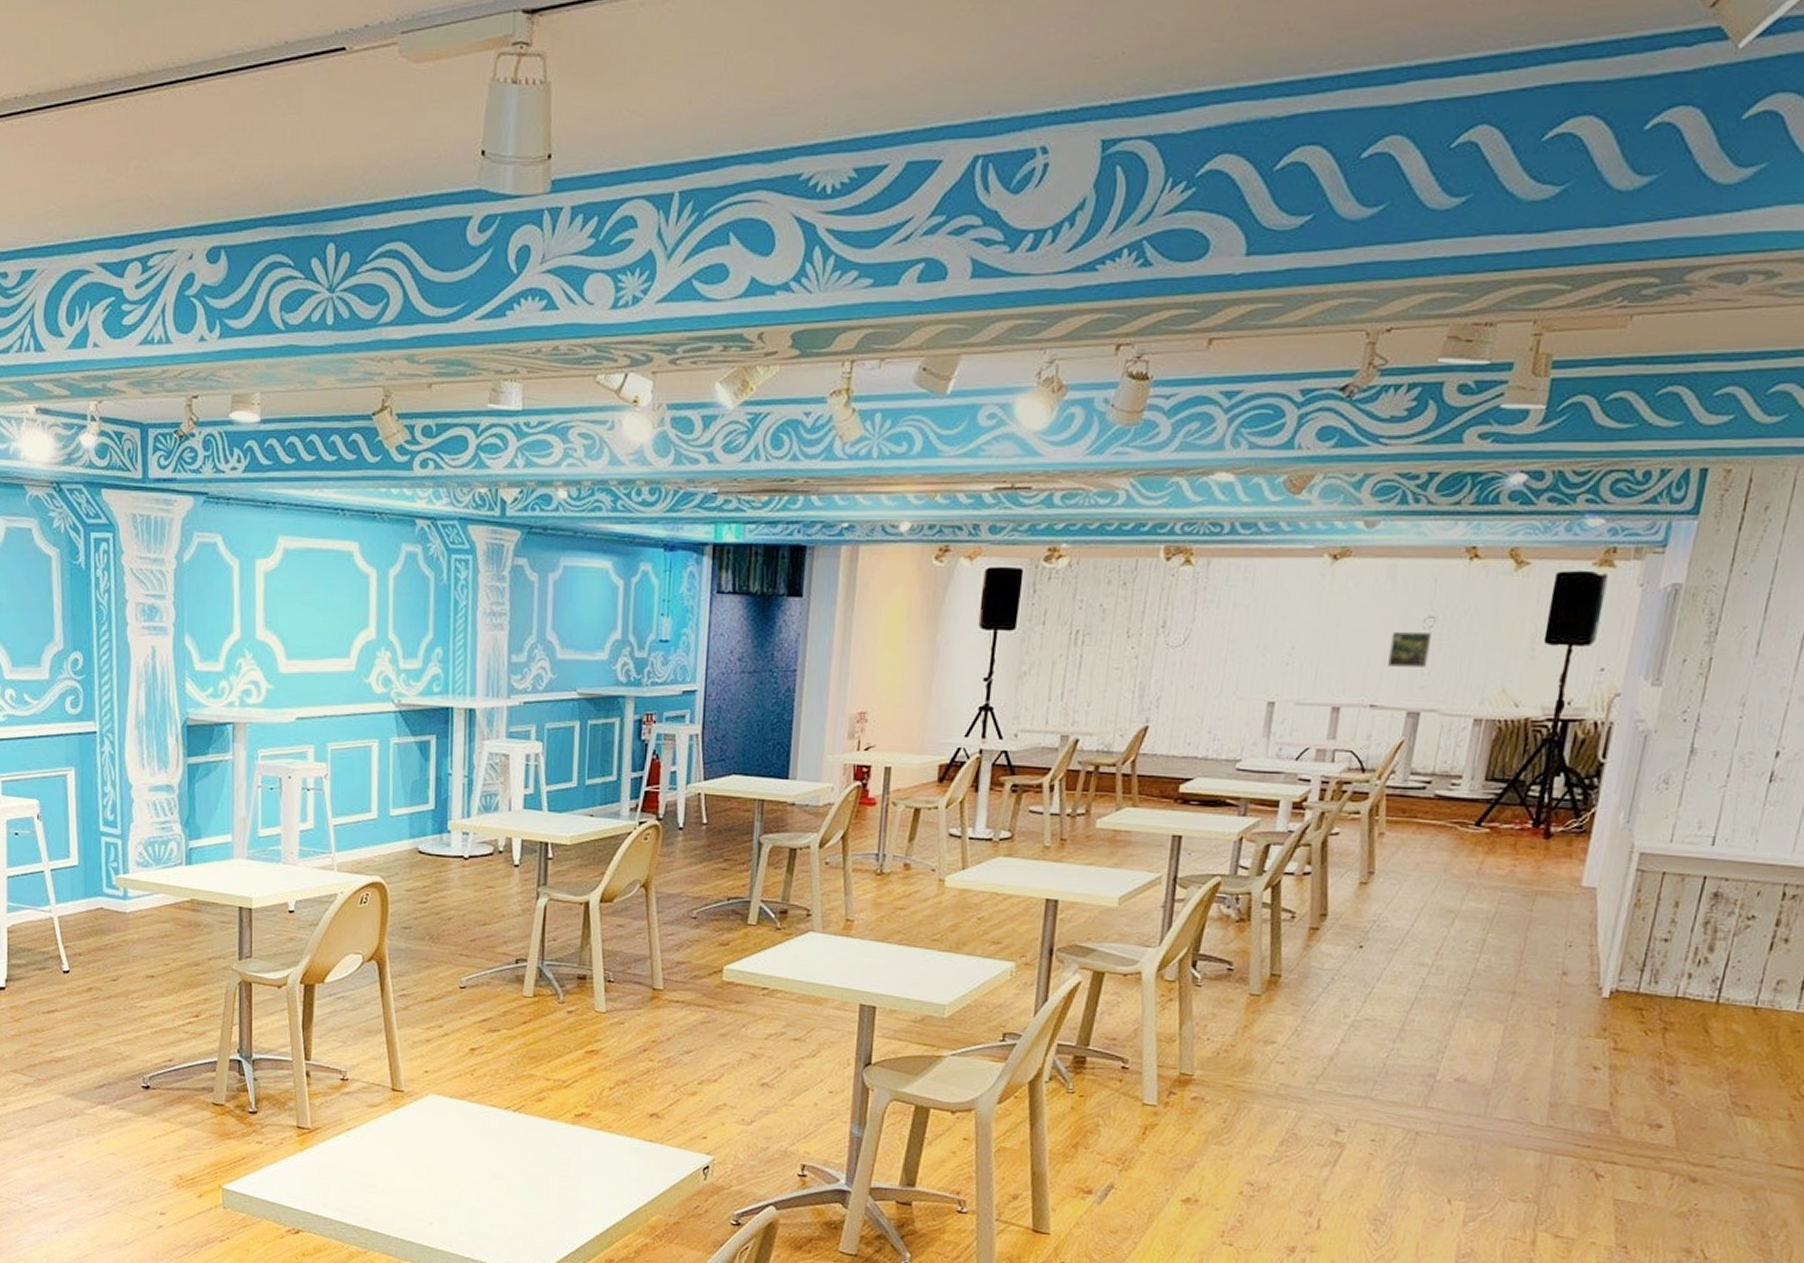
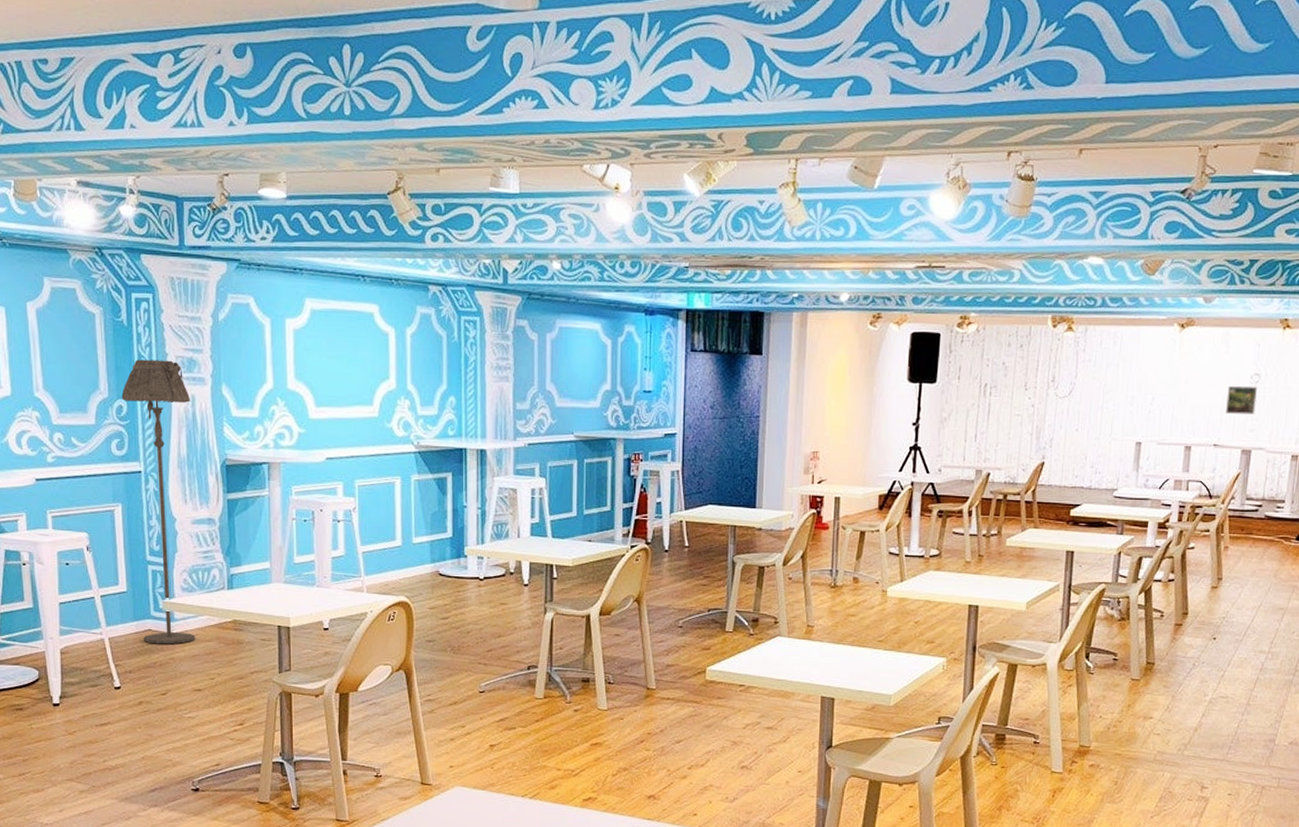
floor lamp: none [77,607,151,925] -> present [121,359,195,645]

